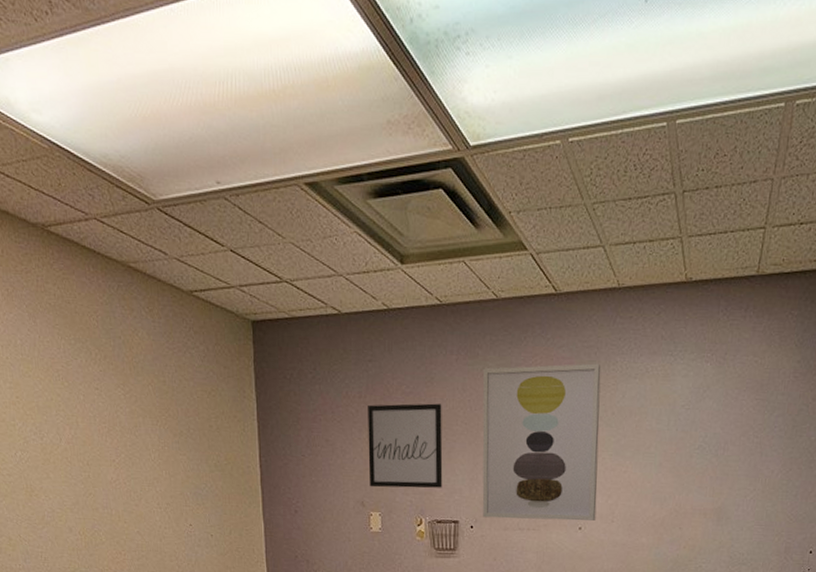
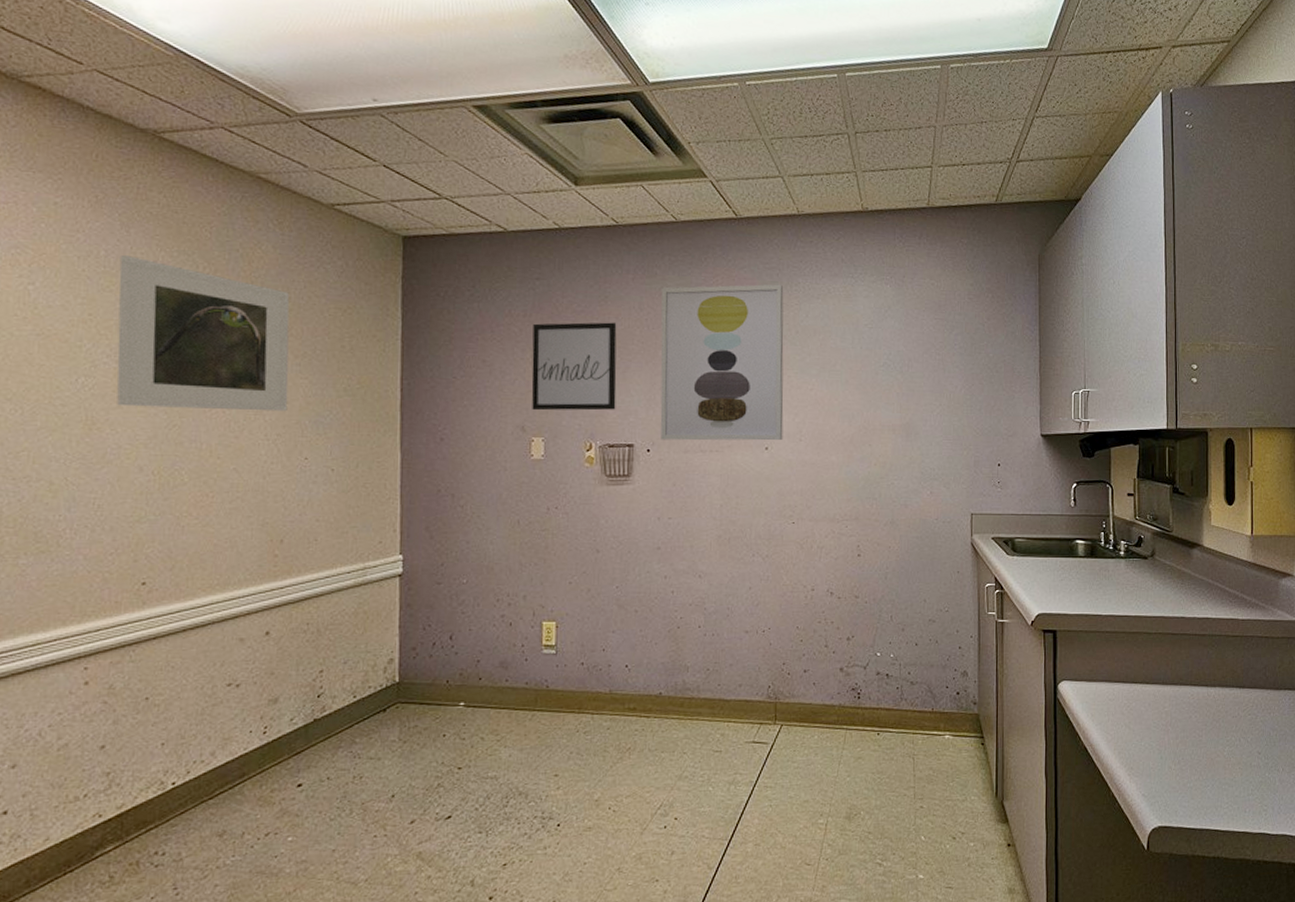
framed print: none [32,344,173,484] -> present [117,255,290,412]

